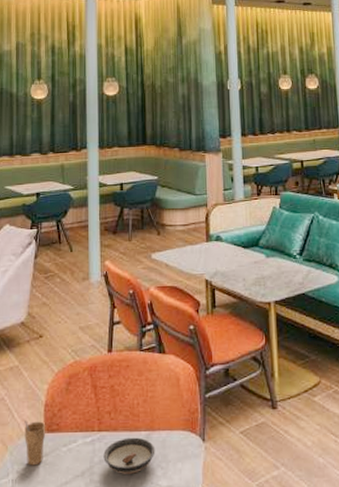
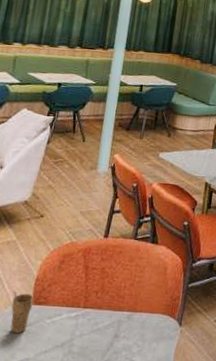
saucer: present [103,437,156,474] -> none [84,316,135,349]

